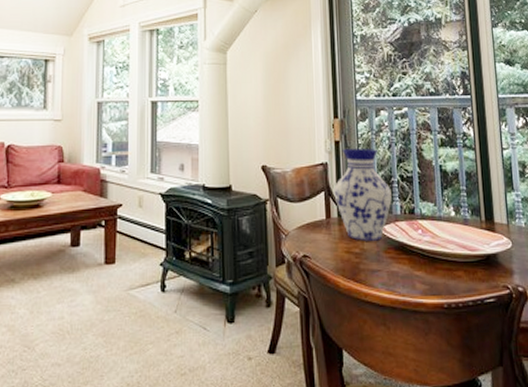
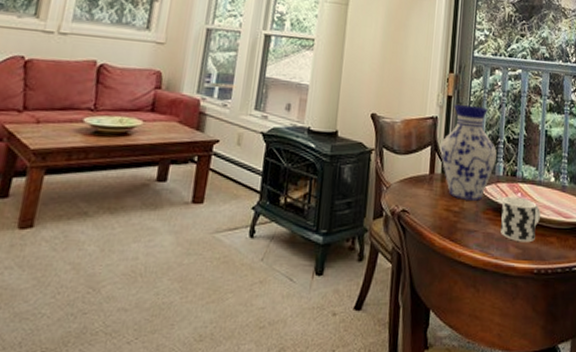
cup: none [403,234,444,279] -> present [501,196,540,243]

